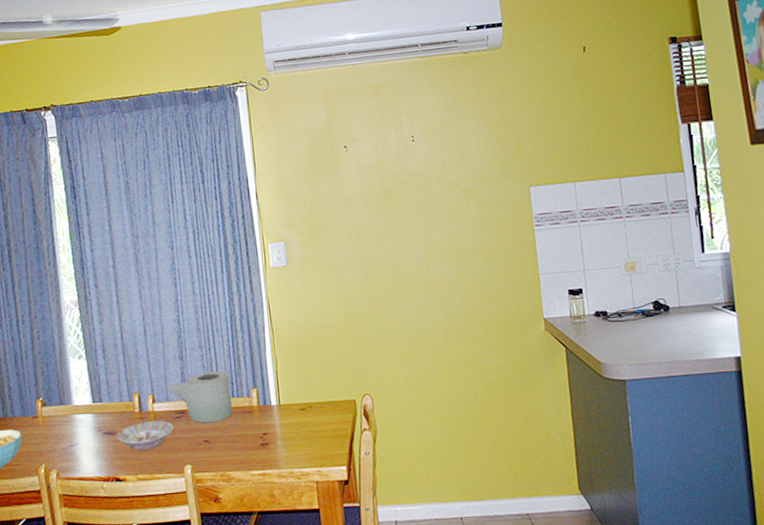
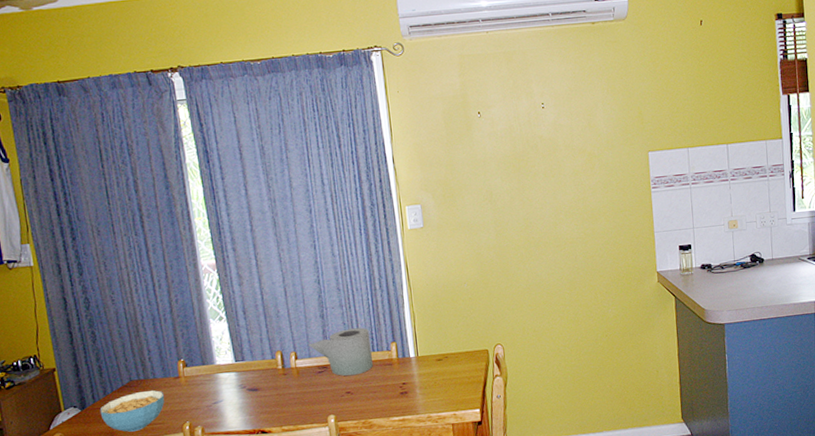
bowl: present [117,420,174,451] -> none [261,375,317,404]

